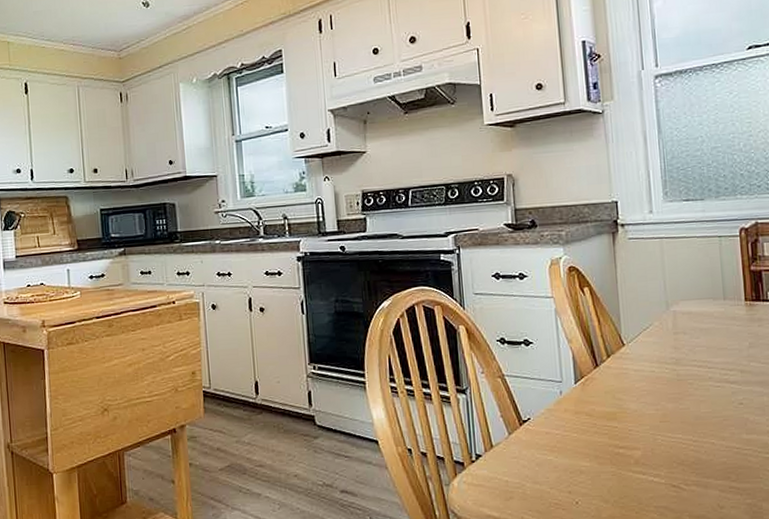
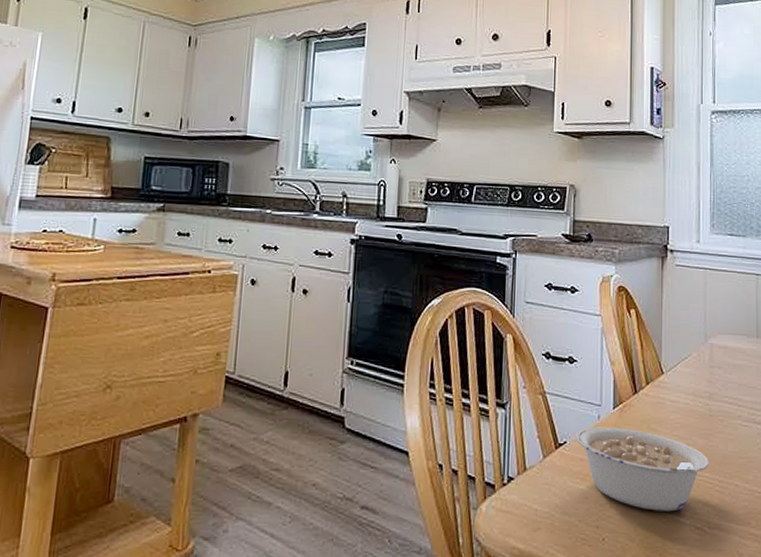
legume: none [538,400,681,474] -> present [575,427,709,512]

